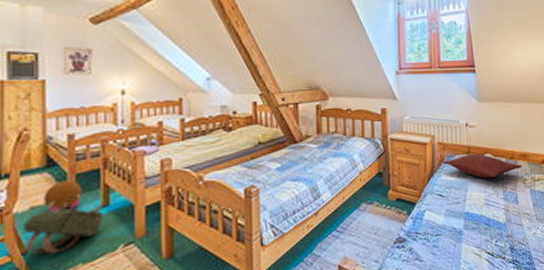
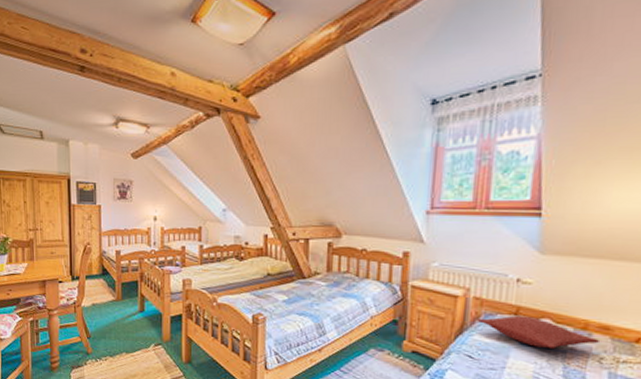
backpack: present [23,207,104,254] -> none [88,307,140,342]
plush toy: present [44,180,81,212] -> none [100,287,125,310]

